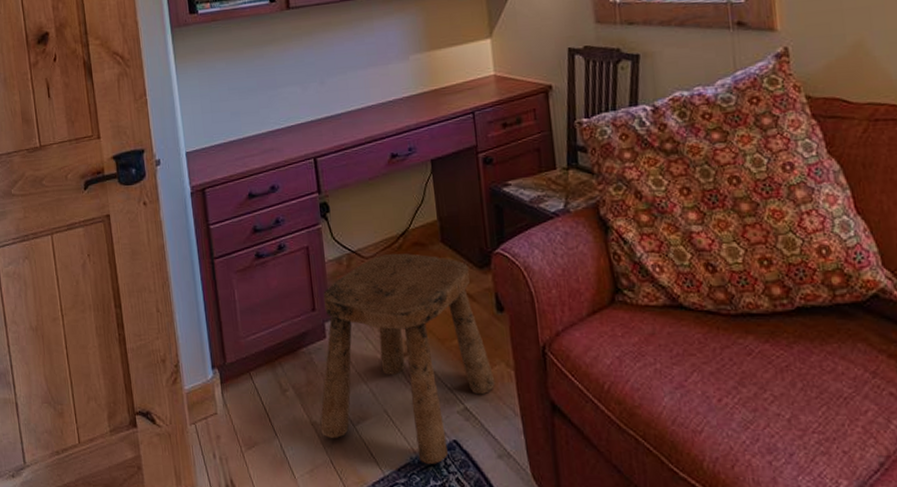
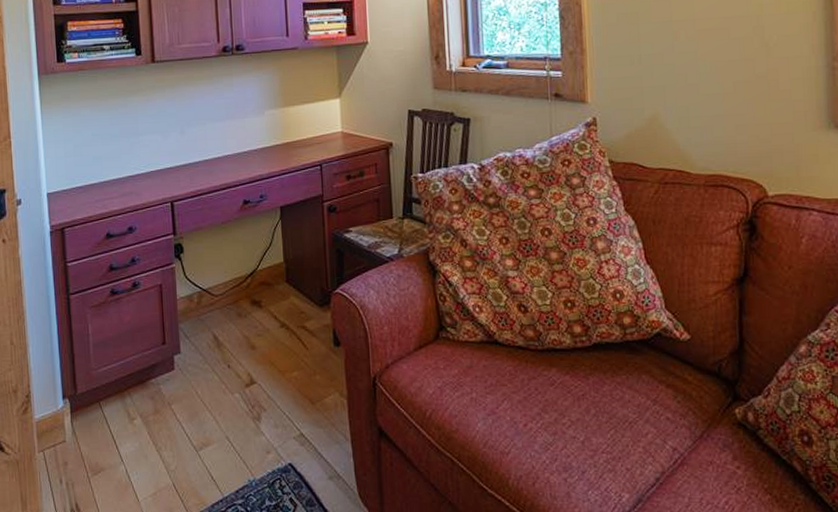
stool: present [320,253,496,464] -> none [165,291,330,486]

